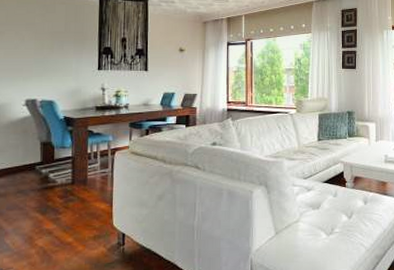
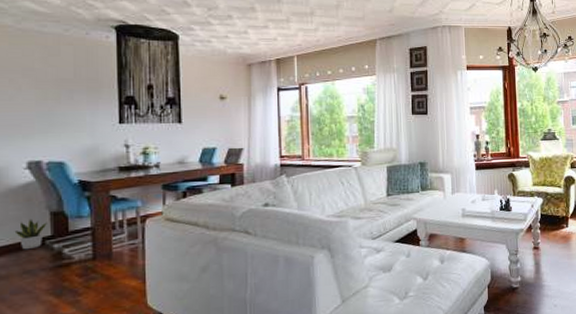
potted plant: none [12,147,38,173] -> present [14,218,47,250]

